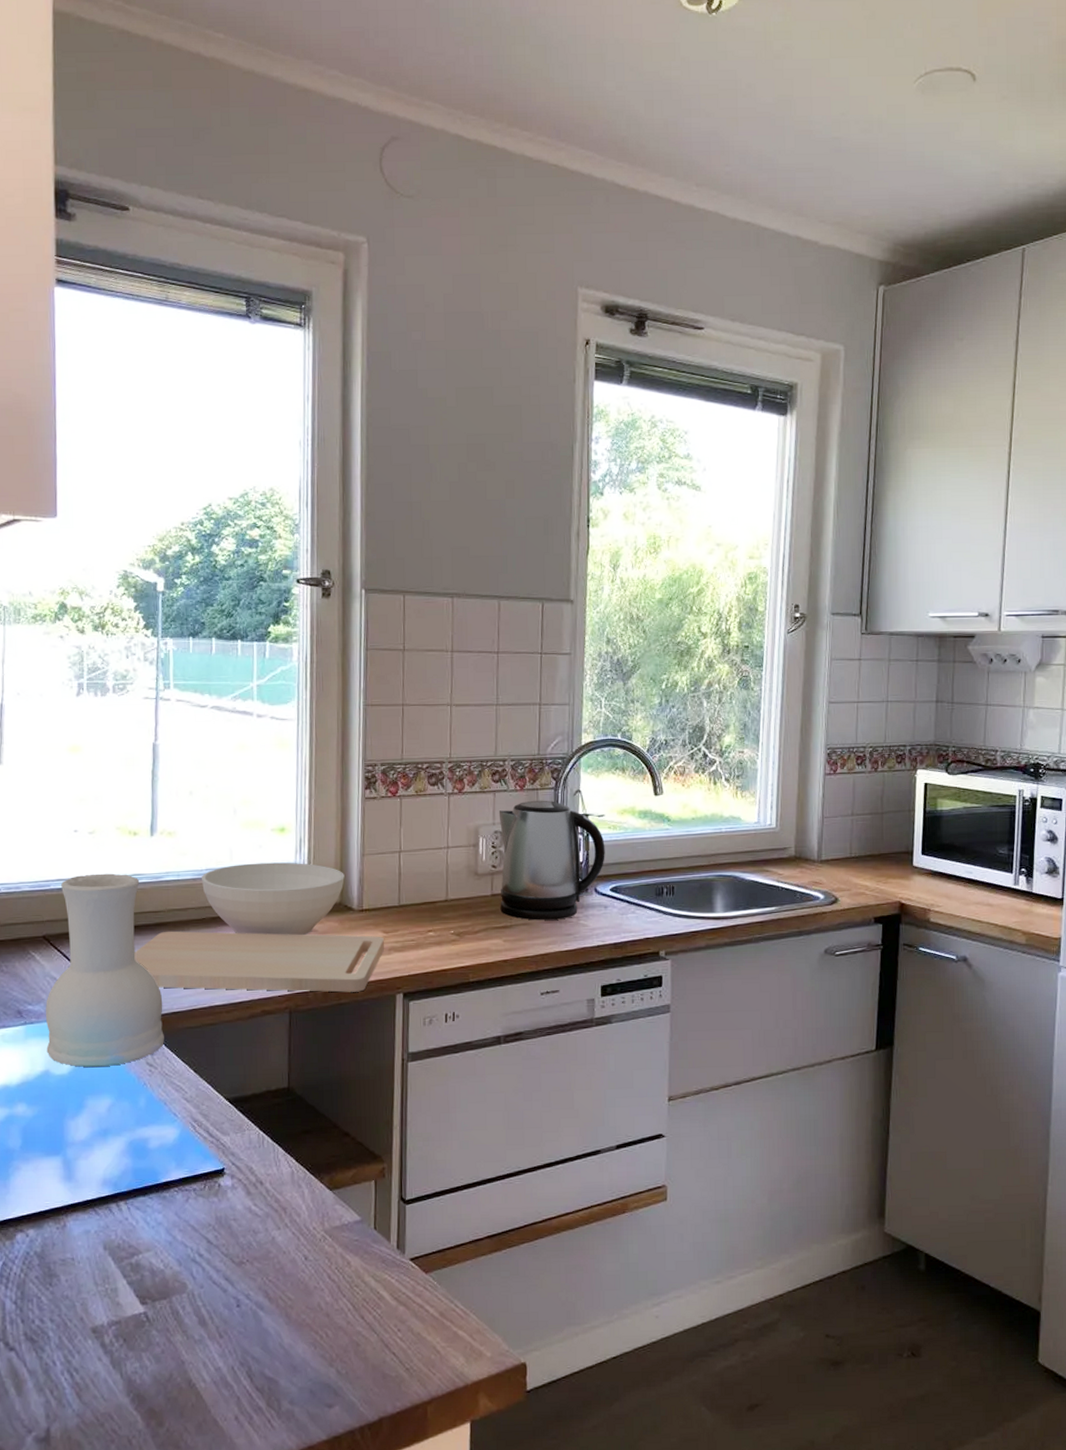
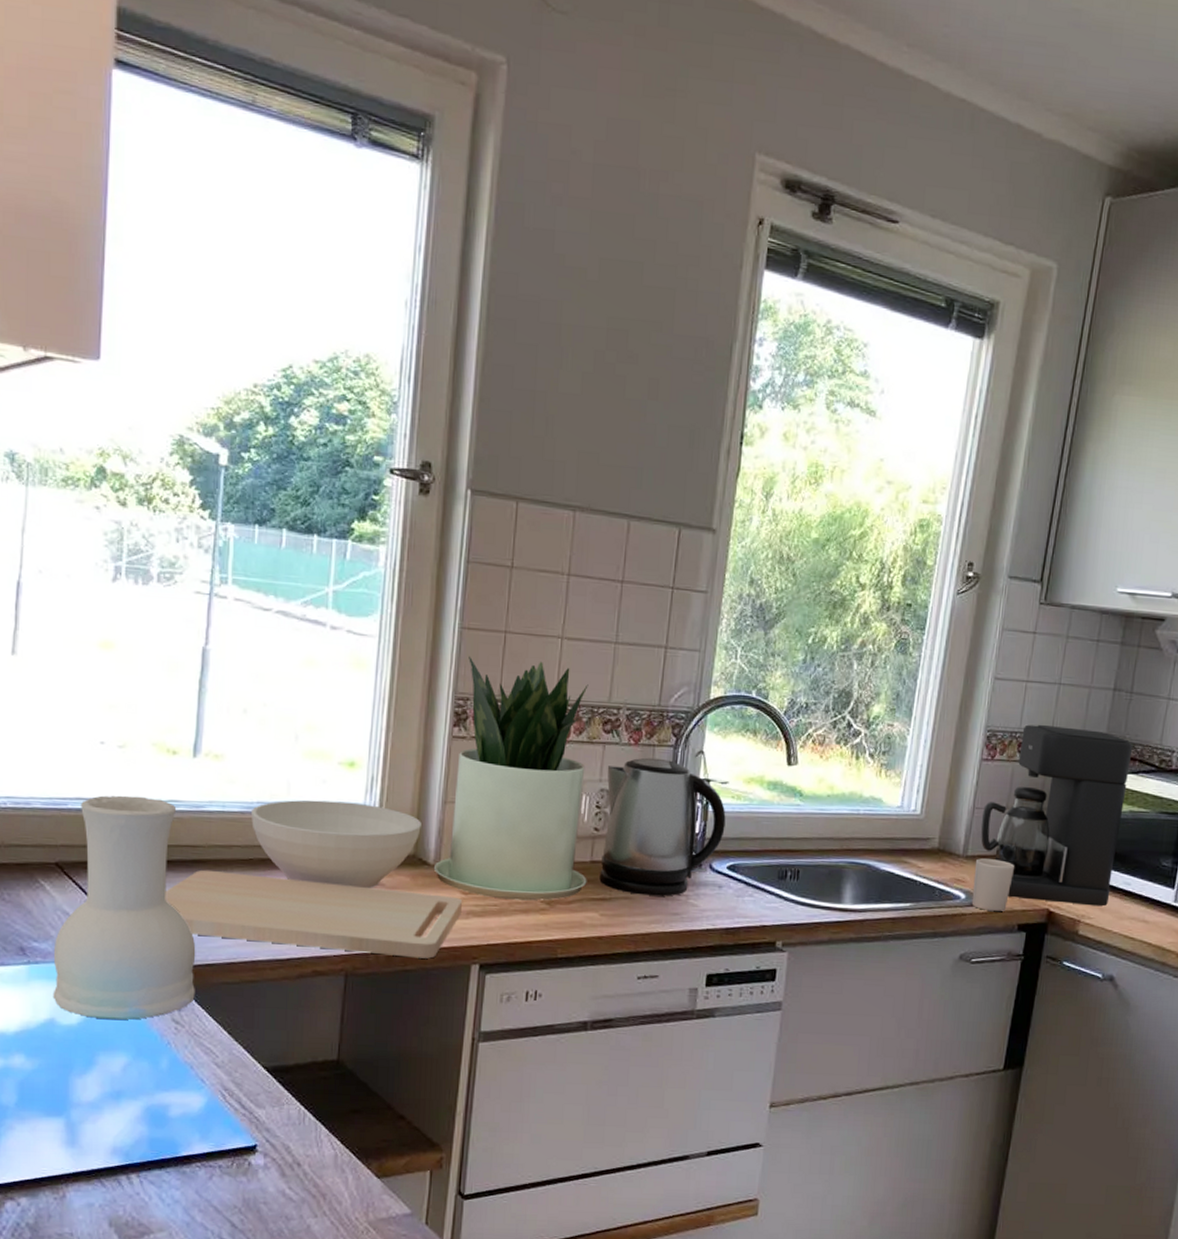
planter: none [357,726,490,935] -> present [433,656,589,901]
mug: none [829,861,865,908] -> present [971,858,1014,912]
coffee maker: none [830,738,960,895] -> present [980,724,1133,907]

